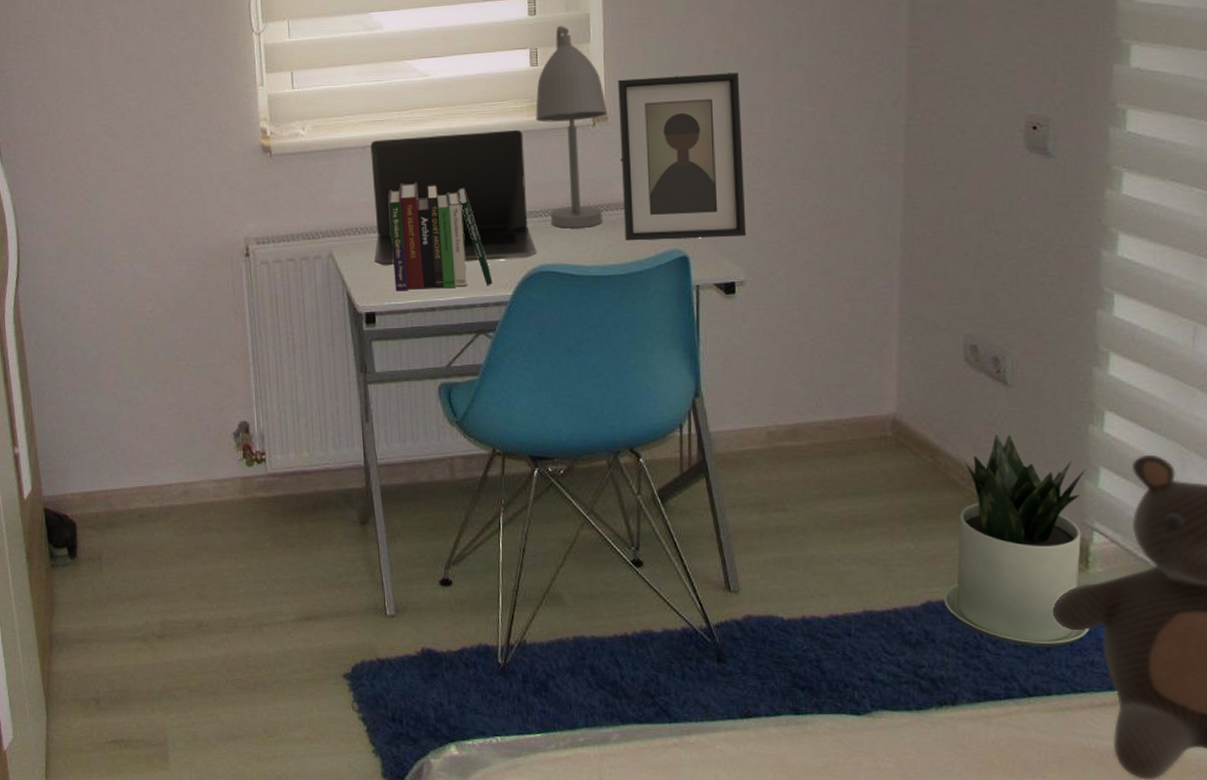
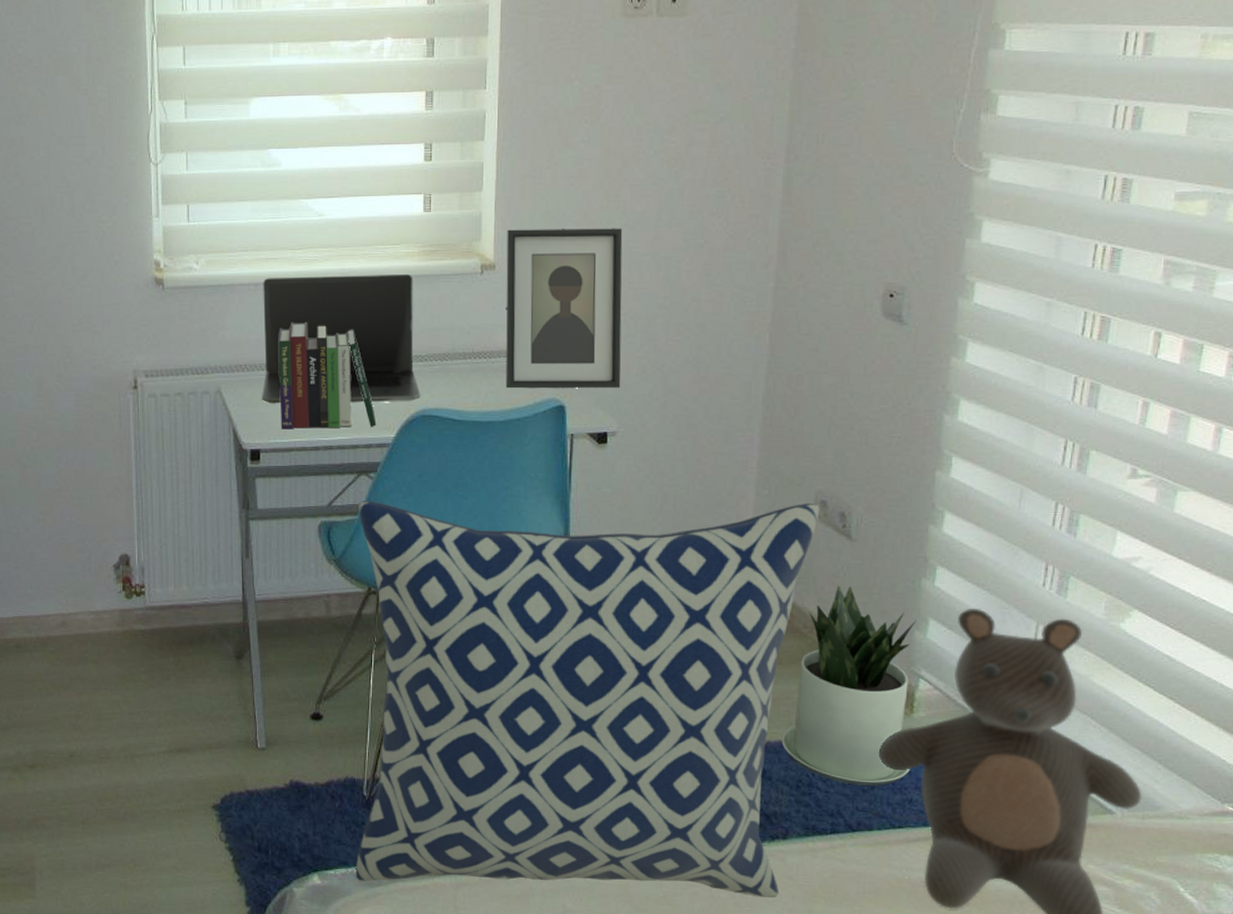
pillow: none [478,348,970,768] -> present [356,501,820,898]
desk lamp: present [535,25,608,228] -> none [426,172,496,374]

